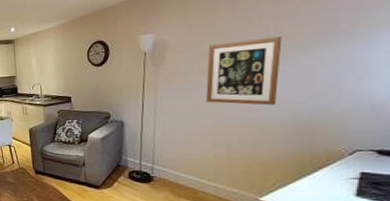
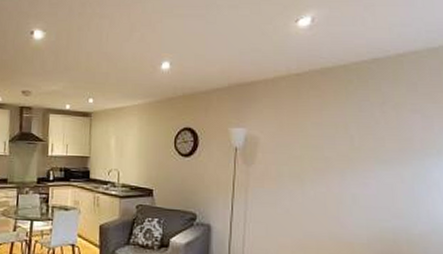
wall art: present [206,36,282,106] -> none [297,147,366,221]

